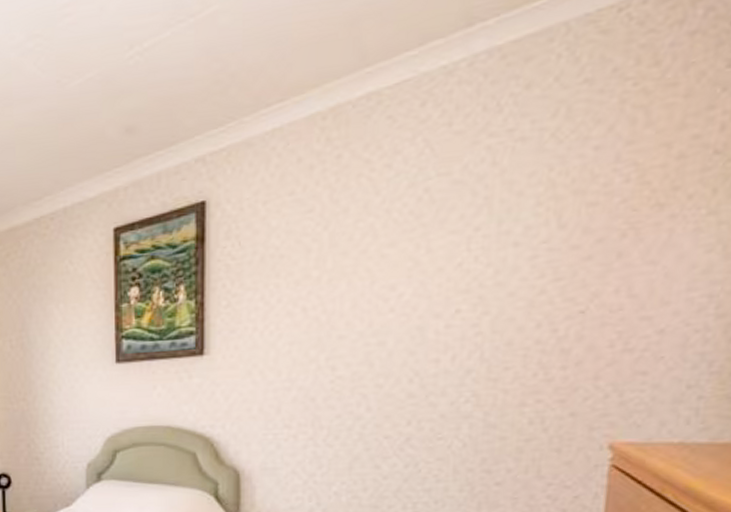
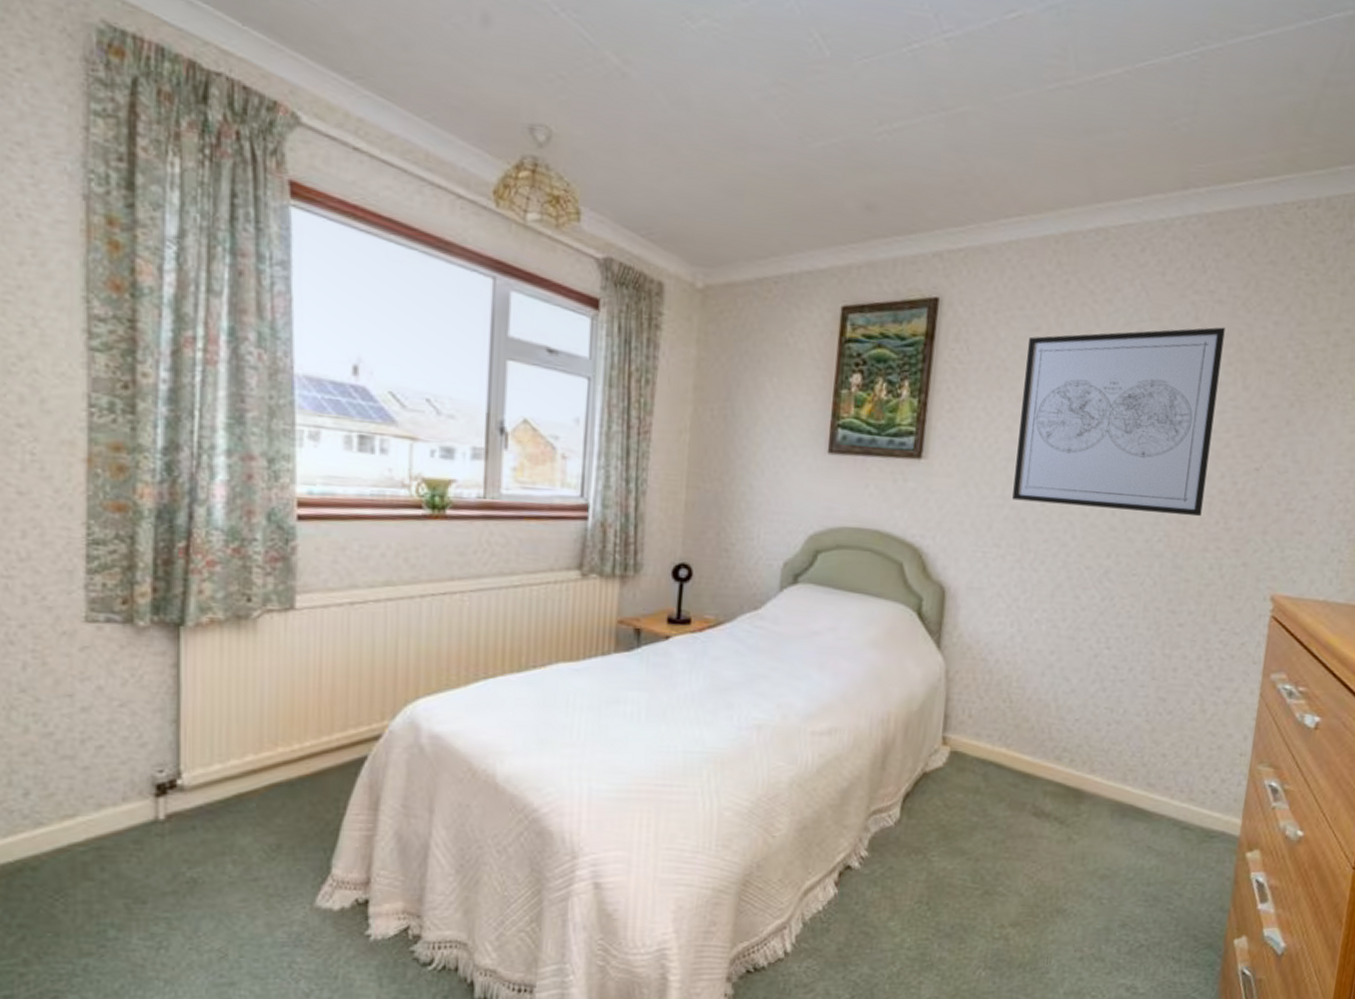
wall art: none [299,166,531,381] -> present [1012,327,1225,517]

